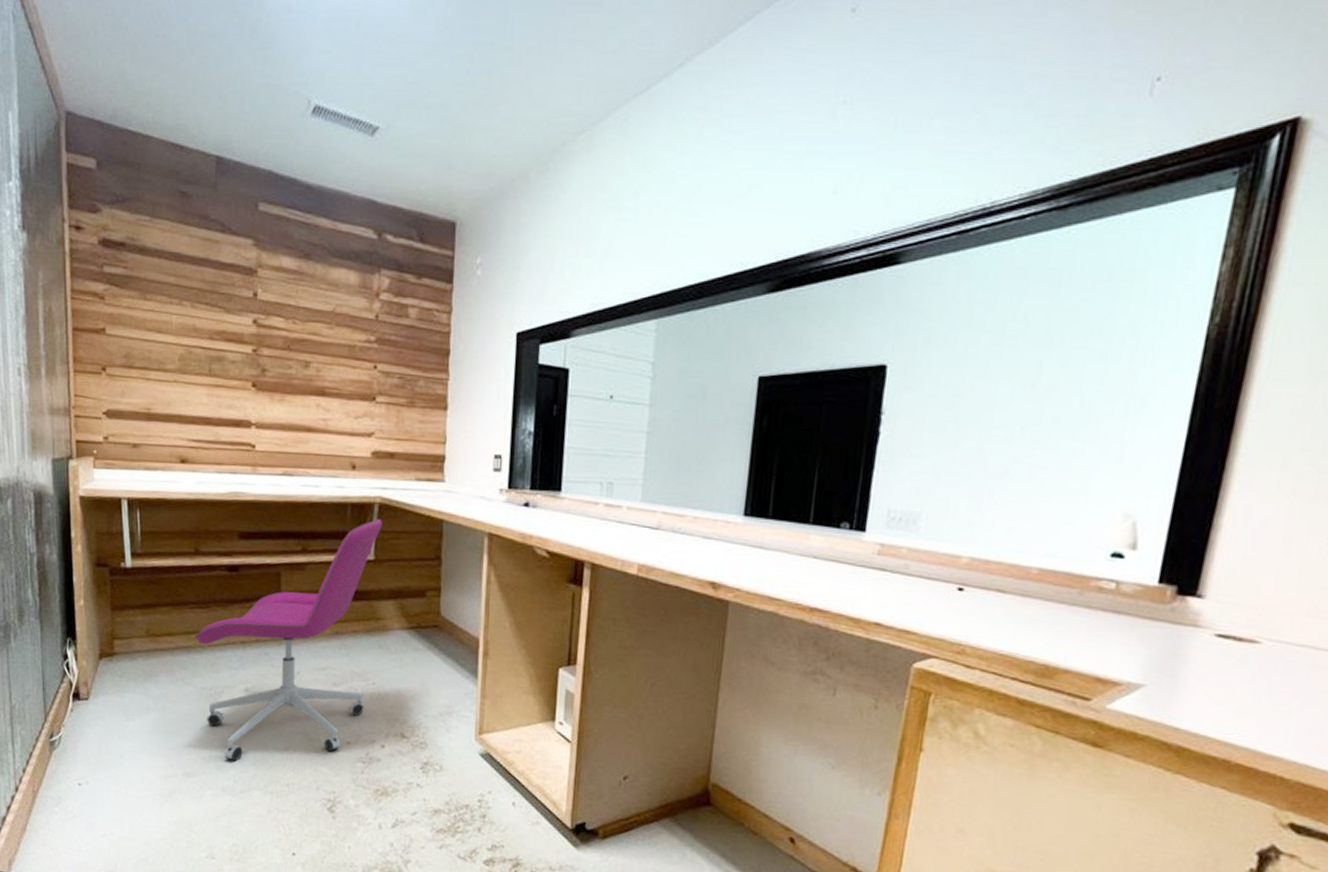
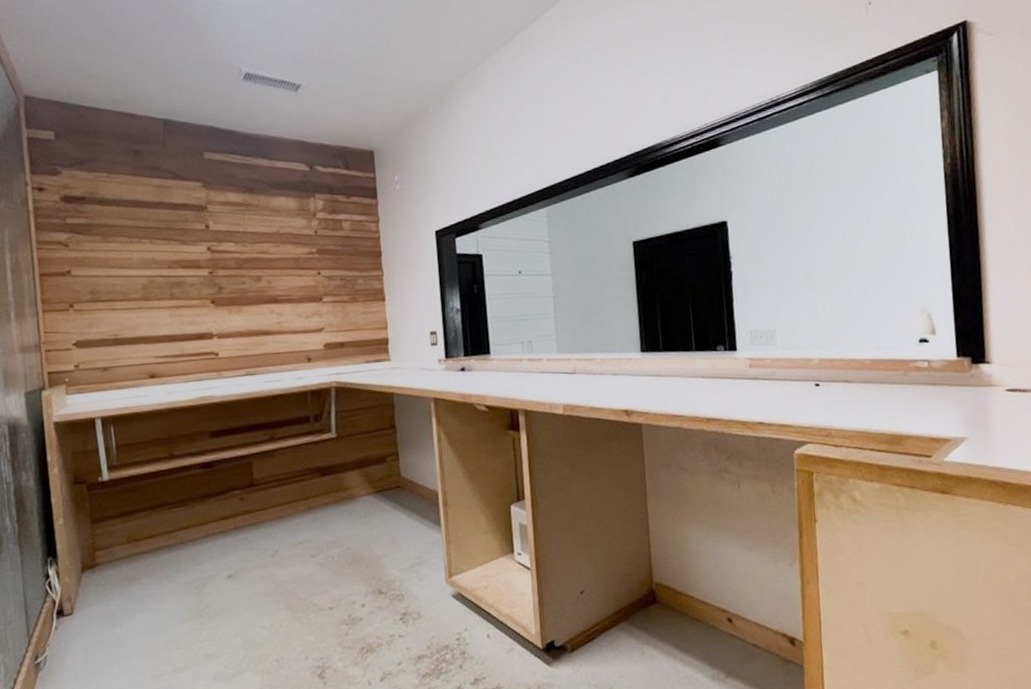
office chair: present [195,518,383,762] -> none [175,400,343,648]

